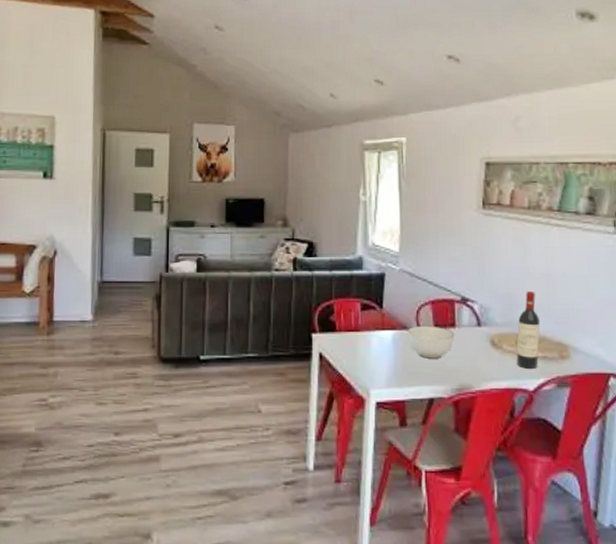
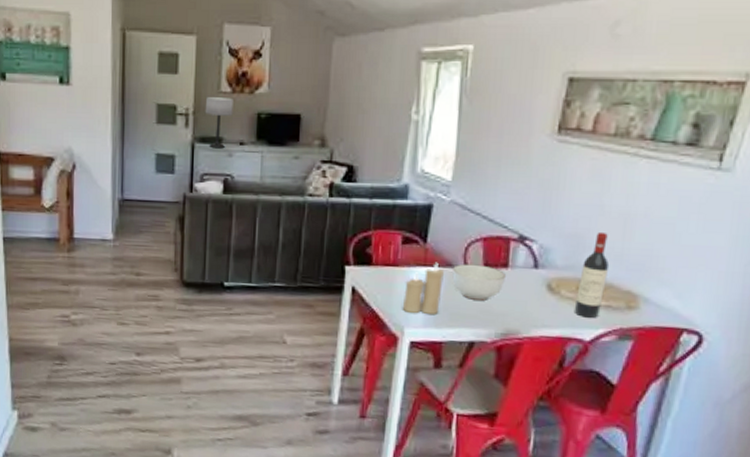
table lamp: none [178,186,204,231] -> present [205,97,233,149]
candle: none [367,325,401,376] -> present [403,262,444,315]

